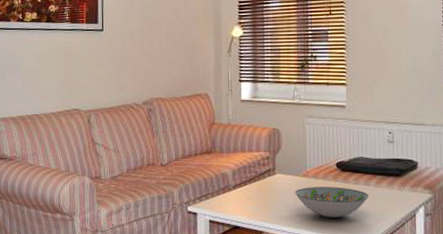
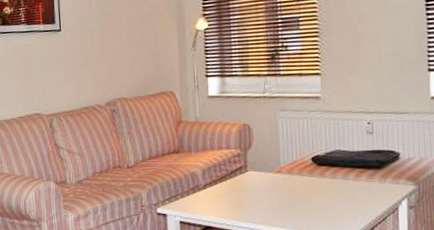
decorative bowl: present [295,187,368,218] -> none [268,182,347,215]

